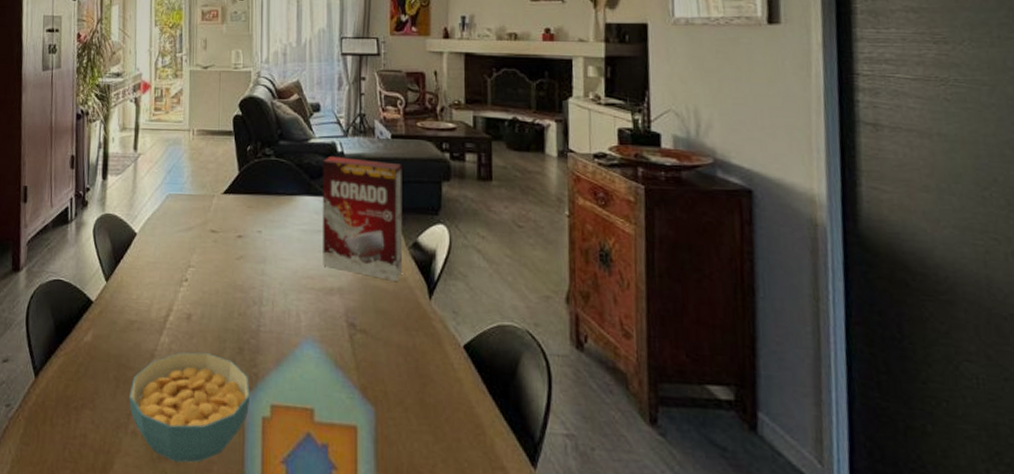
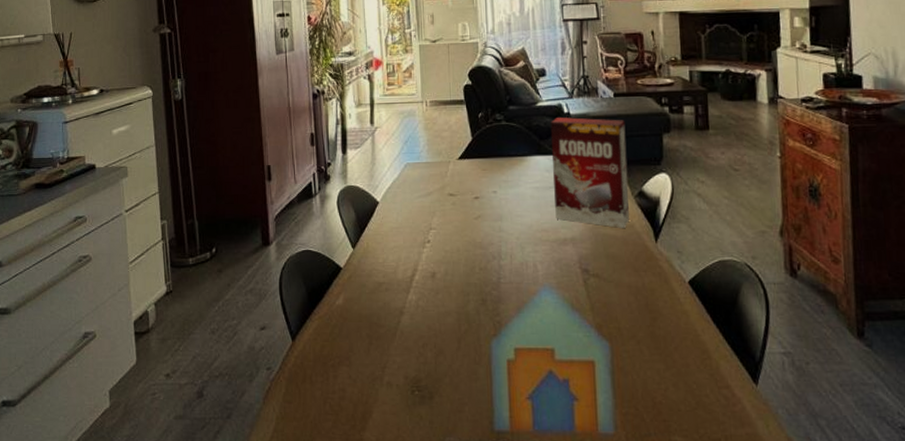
cereal bowl: present [129,352,250,463] -> none [382,307,495,407]

